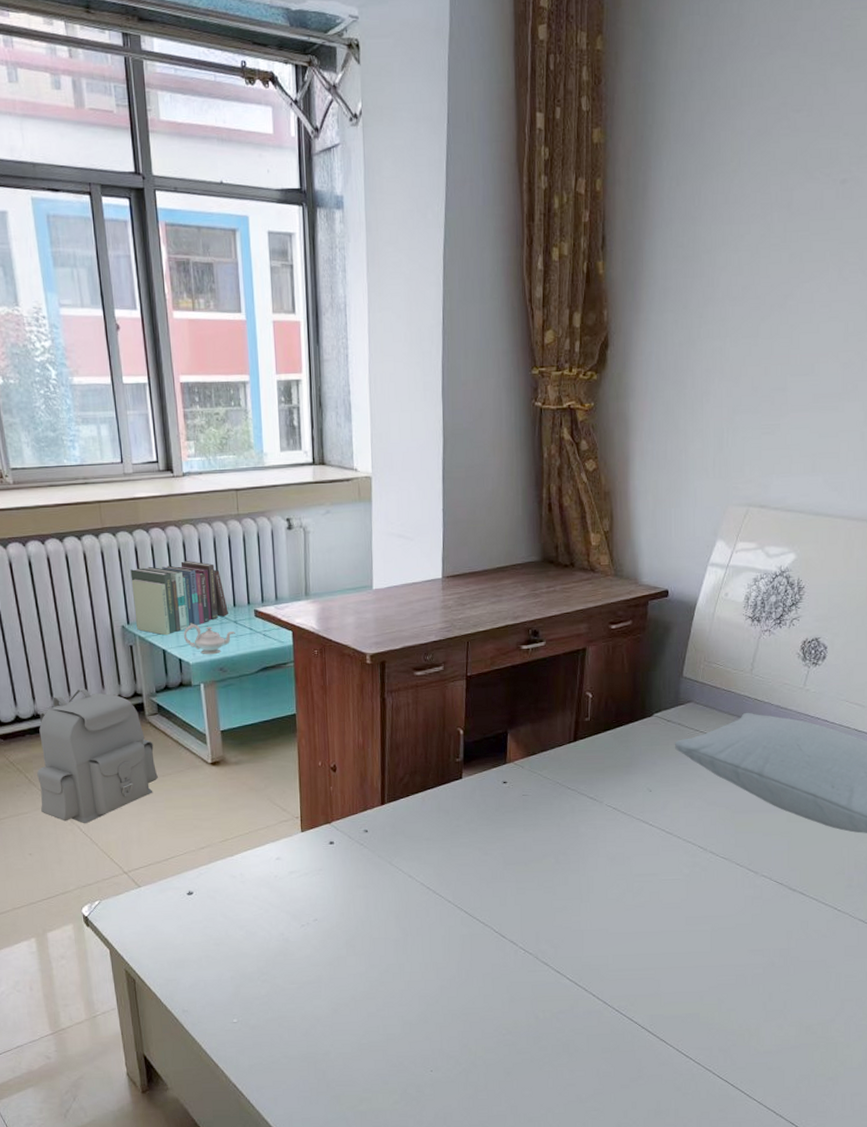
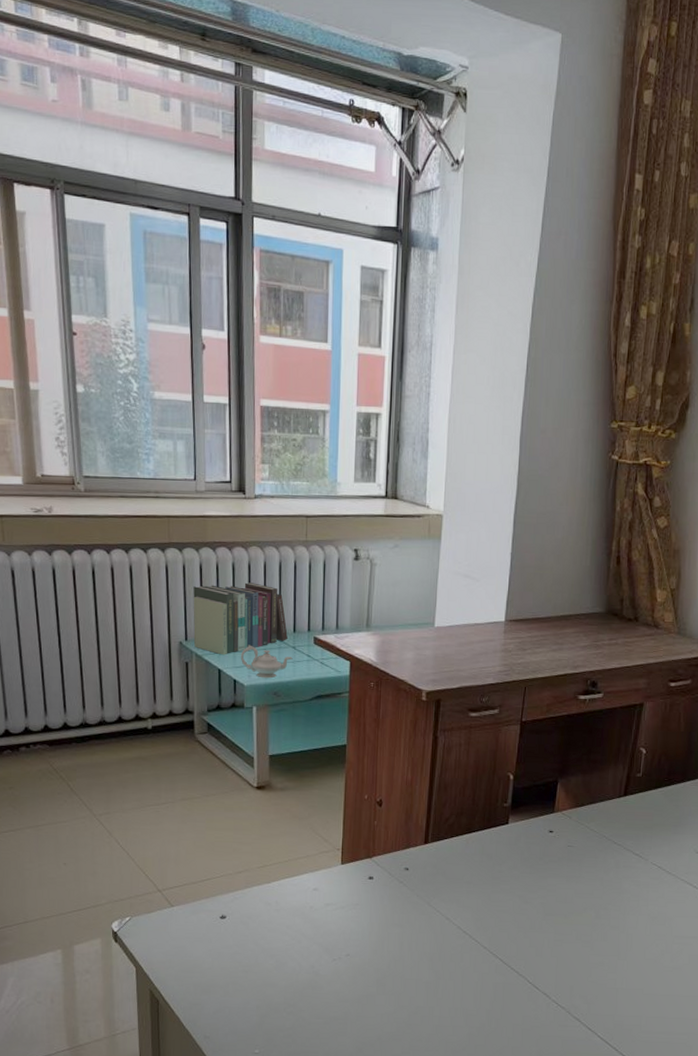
backpack: present [37,687,158,823] -> none [79,700,202,837]

